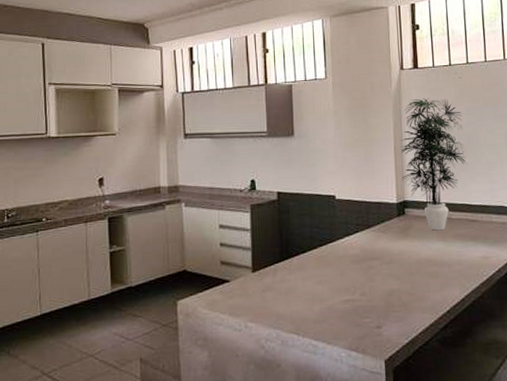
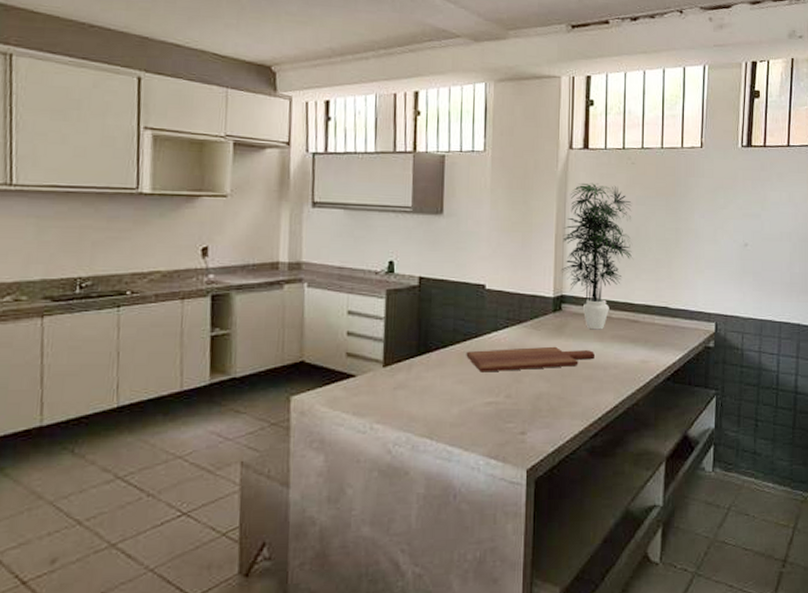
cutting board: none [323,247,439,274] -> present [466,346,595,372]

